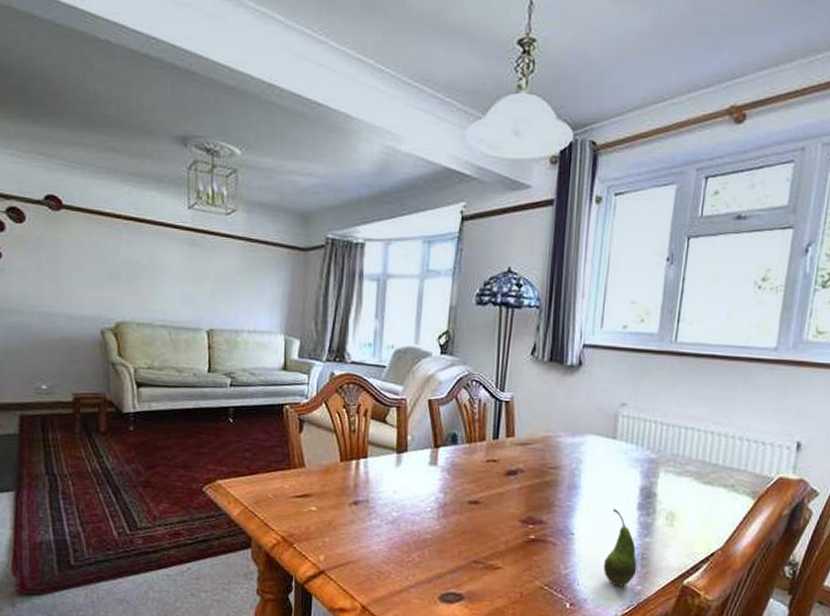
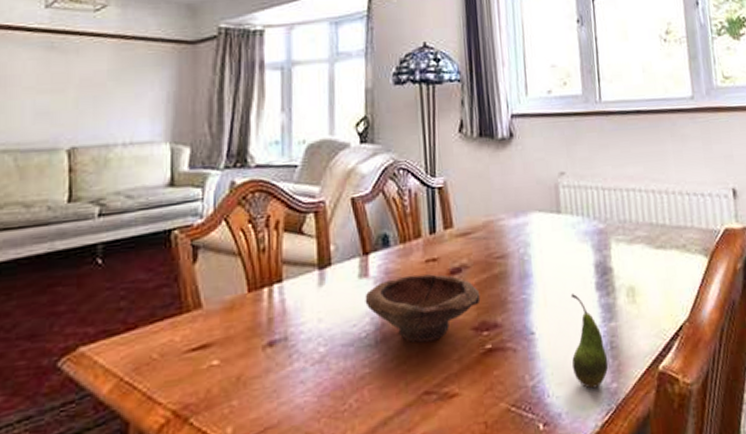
bowl: none [432,469,531,524] -> present [365,274,481,343]

